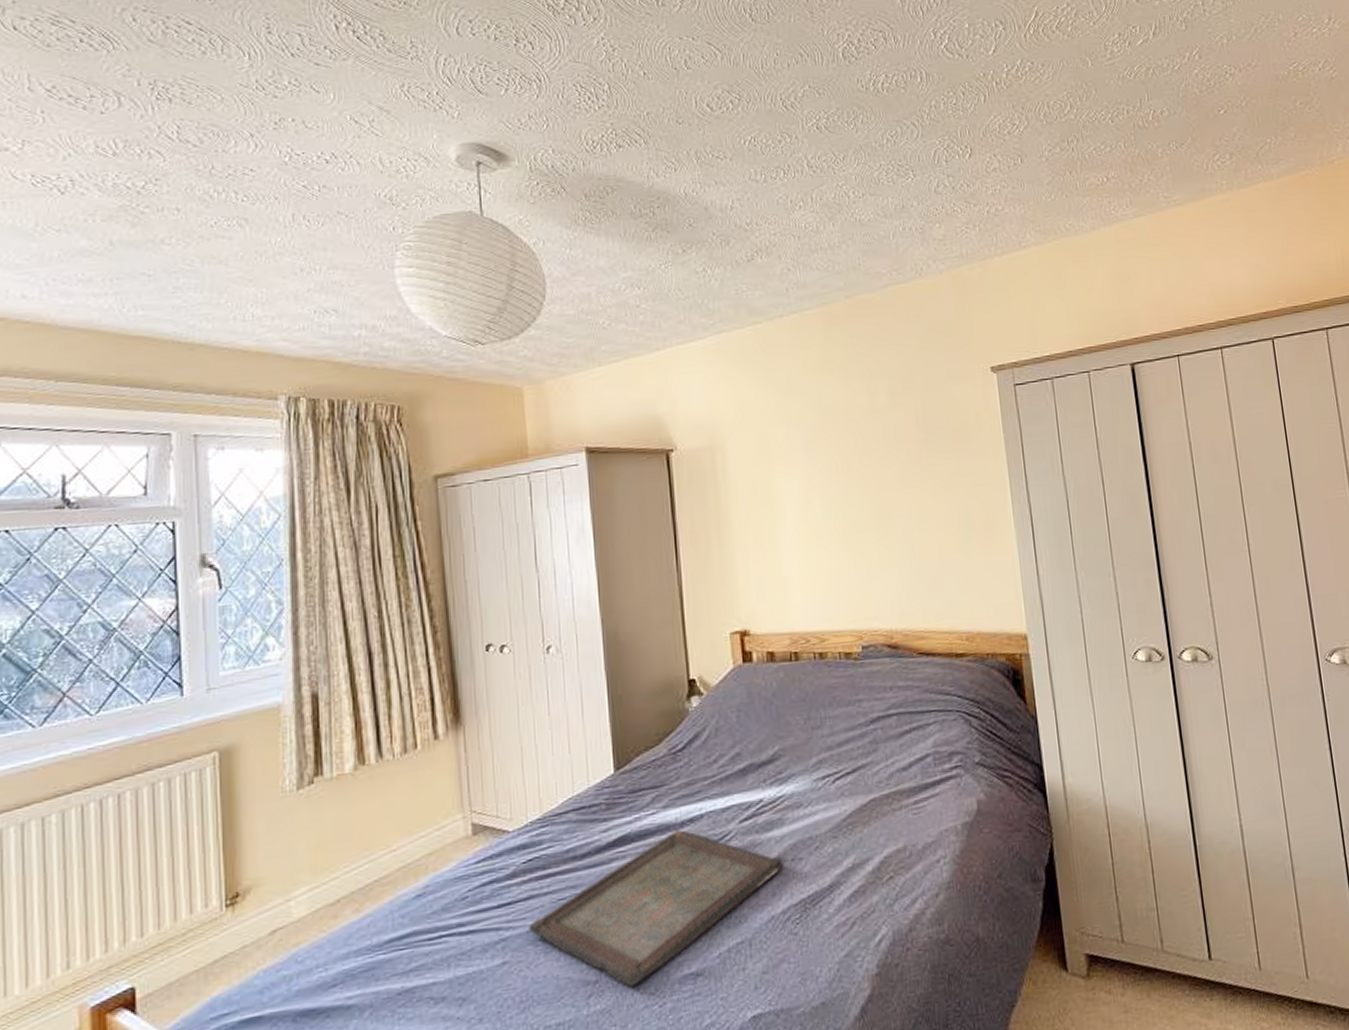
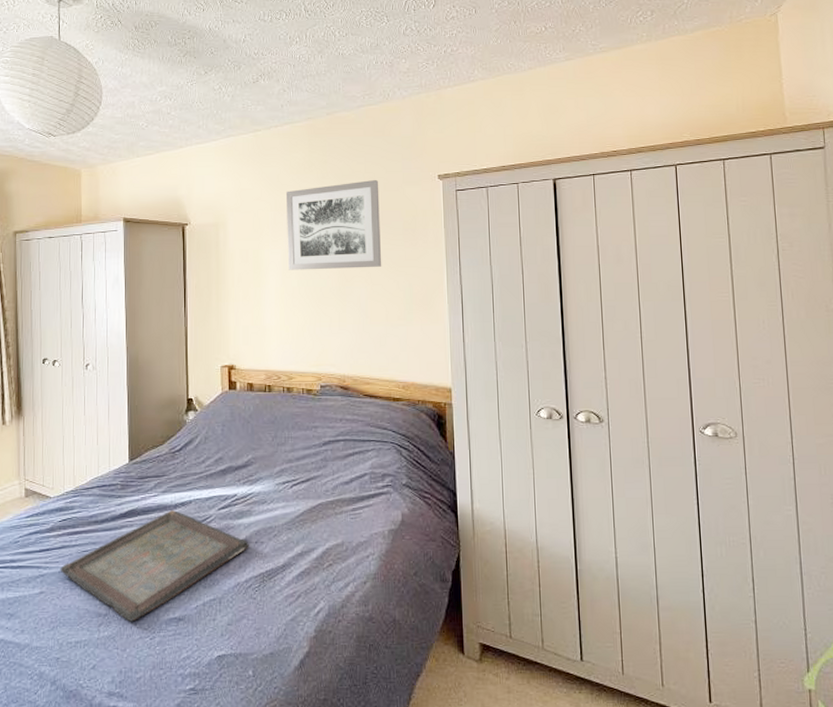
wall art: none [799,378,930,501] -> present [285,180,382,270]

